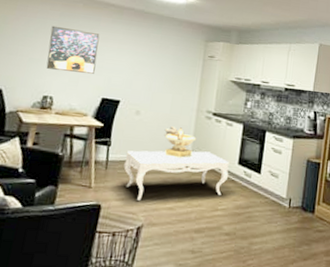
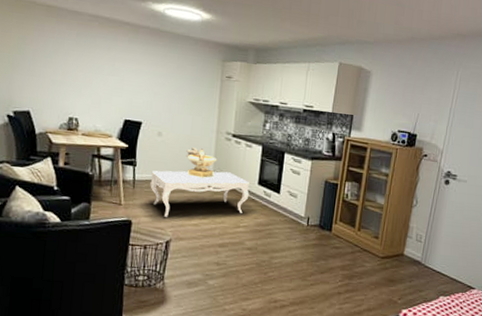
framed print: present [46,25,100,74] -> none [68,46,118,96]

